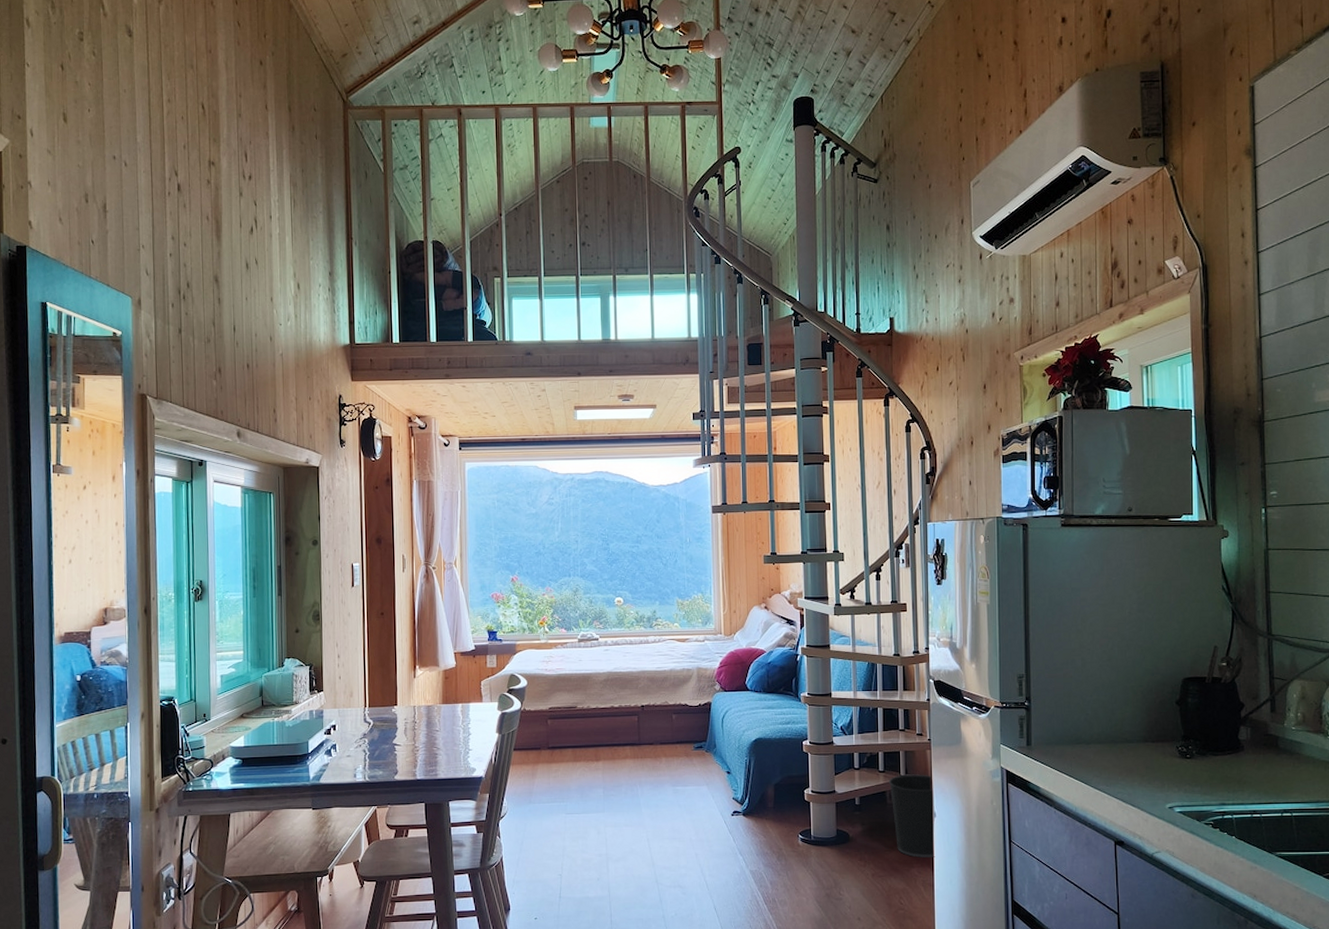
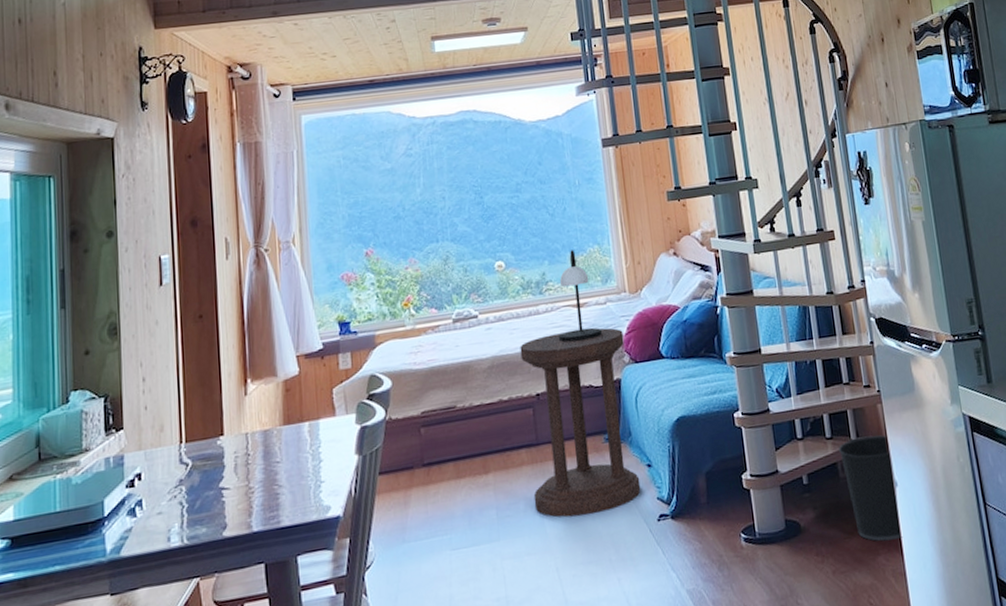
side table: none [631,660,720,803] -> present [520,328,641,518]
table lamp: none [663,595,699,668] -> present [559,250,603,343]

